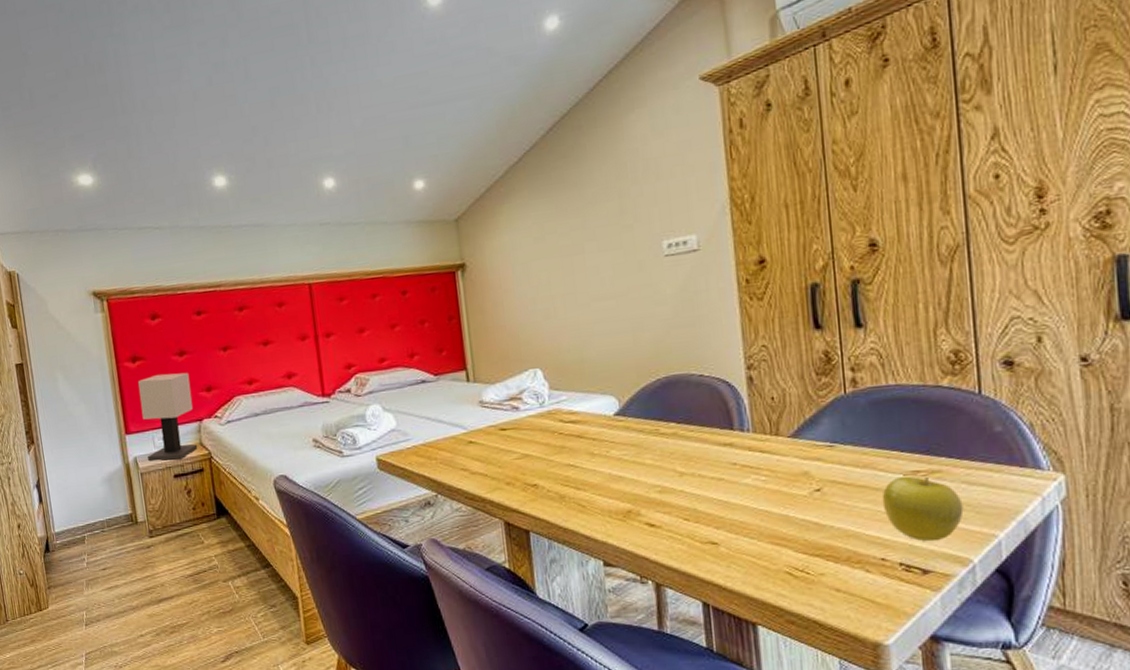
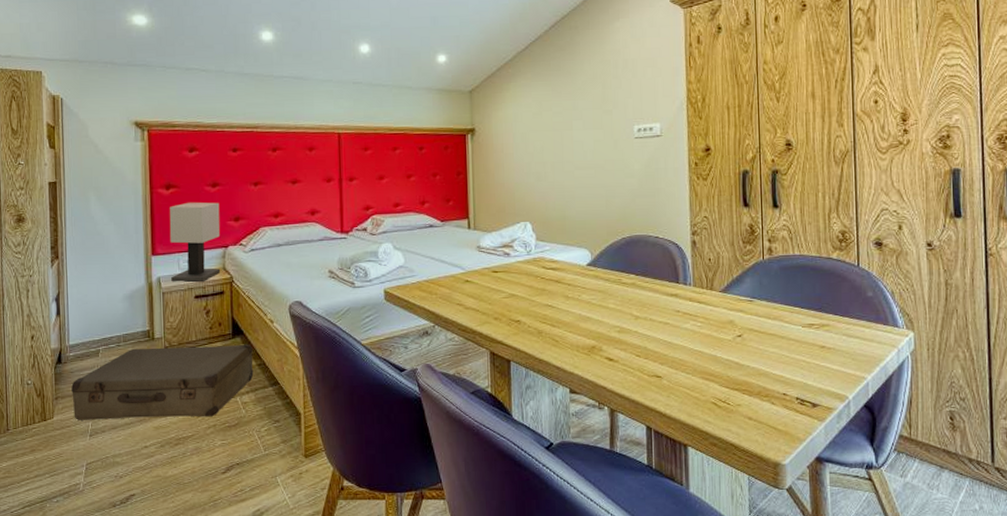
suitcase: none [62,524,244,610] -> present [71,344,254,420]
fruit: present [882,476,964,542] -> none [786,327,844,381]

